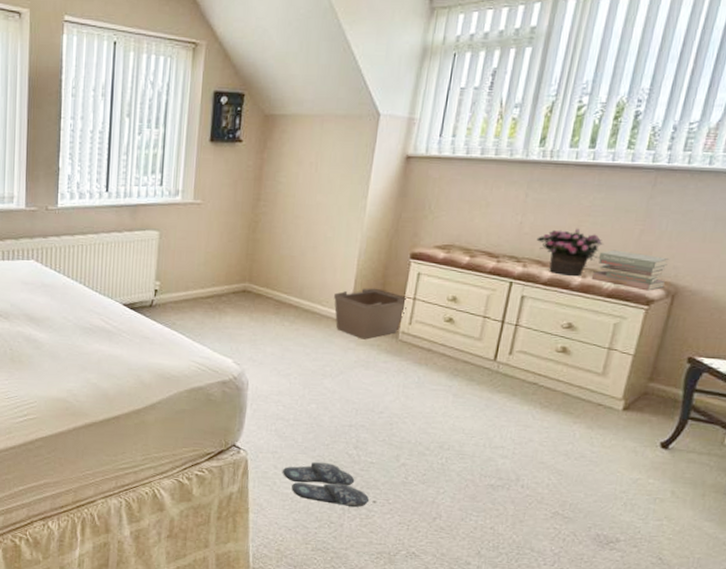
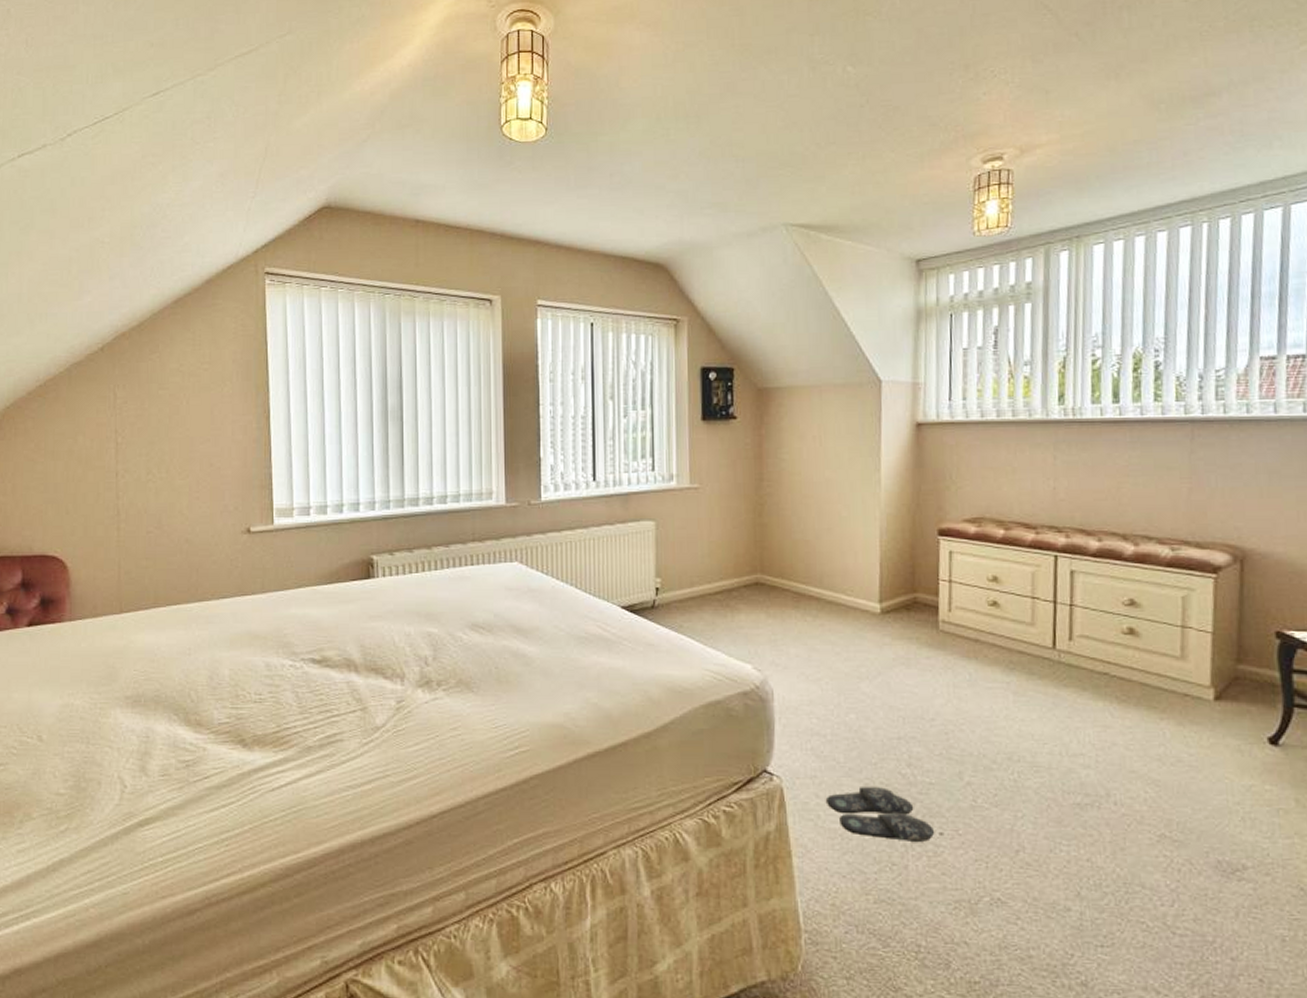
bicycle basket: present [334,288,406,340] -> none [859,571,943,632]
potted flower: present [536,228,603,276] -> none [1075,490,1150,544]
books: present [592,249,669,291] -> none [1146,512,1229,557]

